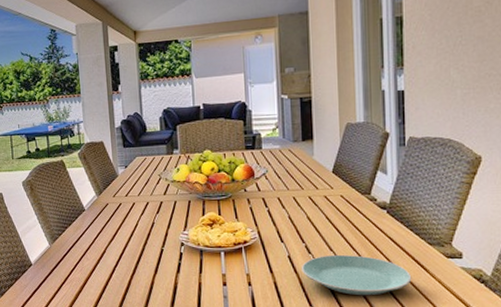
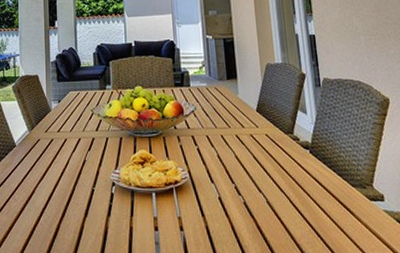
plate: present [301,254,412,296] -> none [232,196,340,242]

